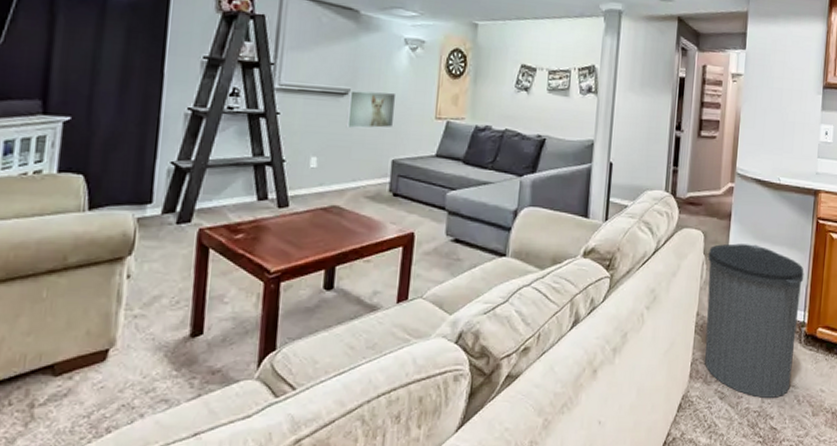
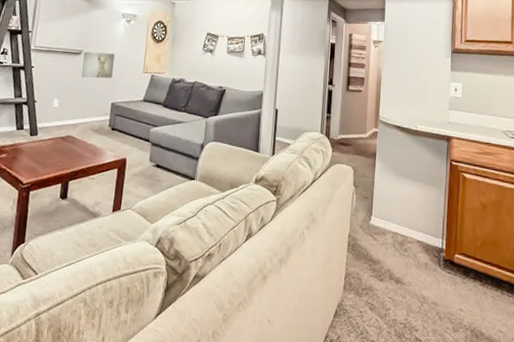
trash can: present [705,243,804,398] -> none [356,178,441,313]

